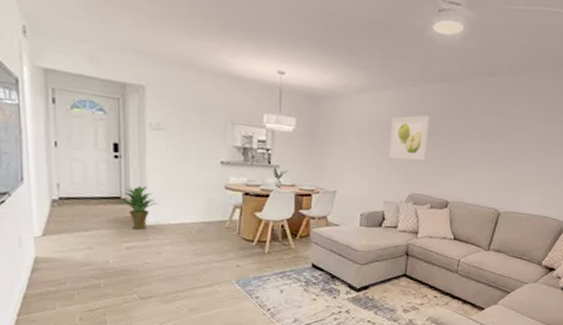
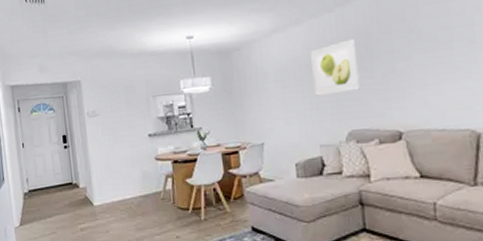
potted plant: present [118,185,159,230] -> none [71,169,102,211]

